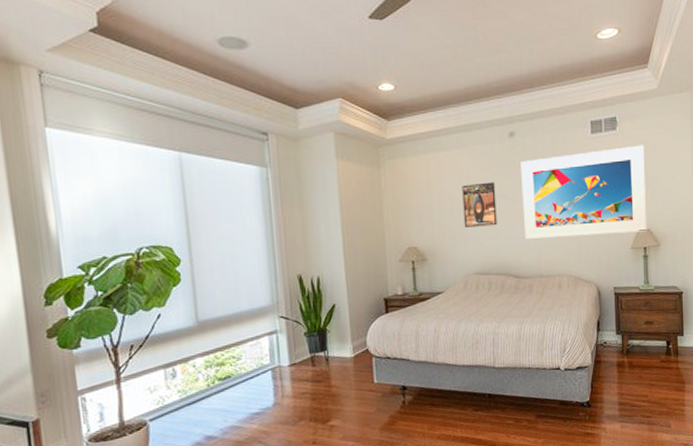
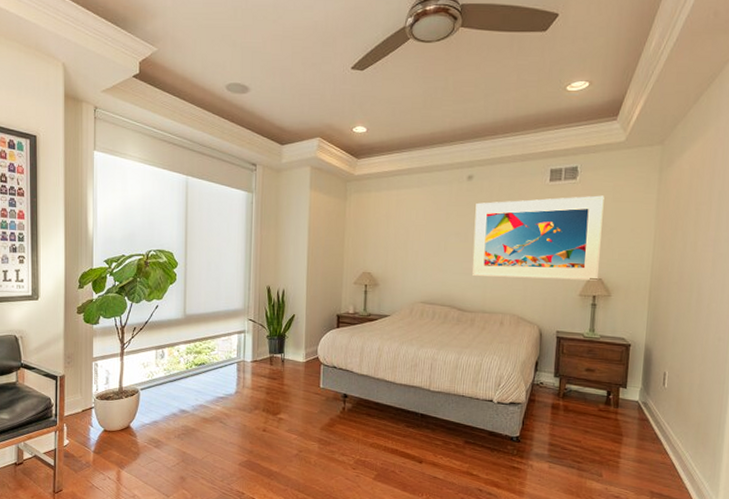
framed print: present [462,182,497,227] -> none [416,220,449,261]

